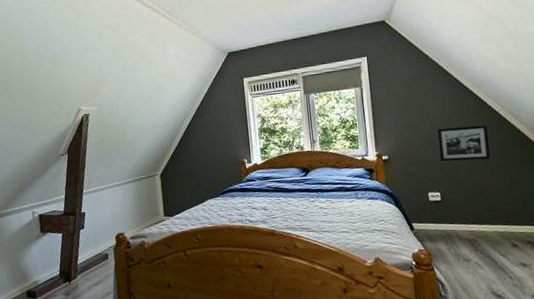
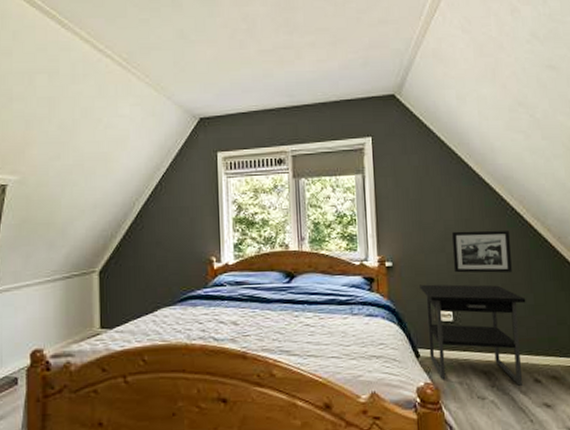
nightstand: none [412,170,503,250] -> present [420,284,526,386]

